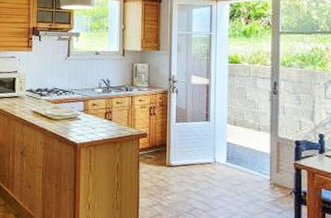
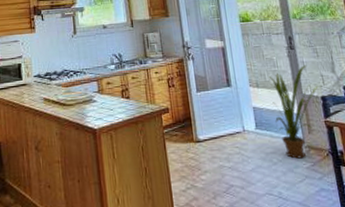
house plant: none [246,110,295,193] -> present [268,65,319,159]

